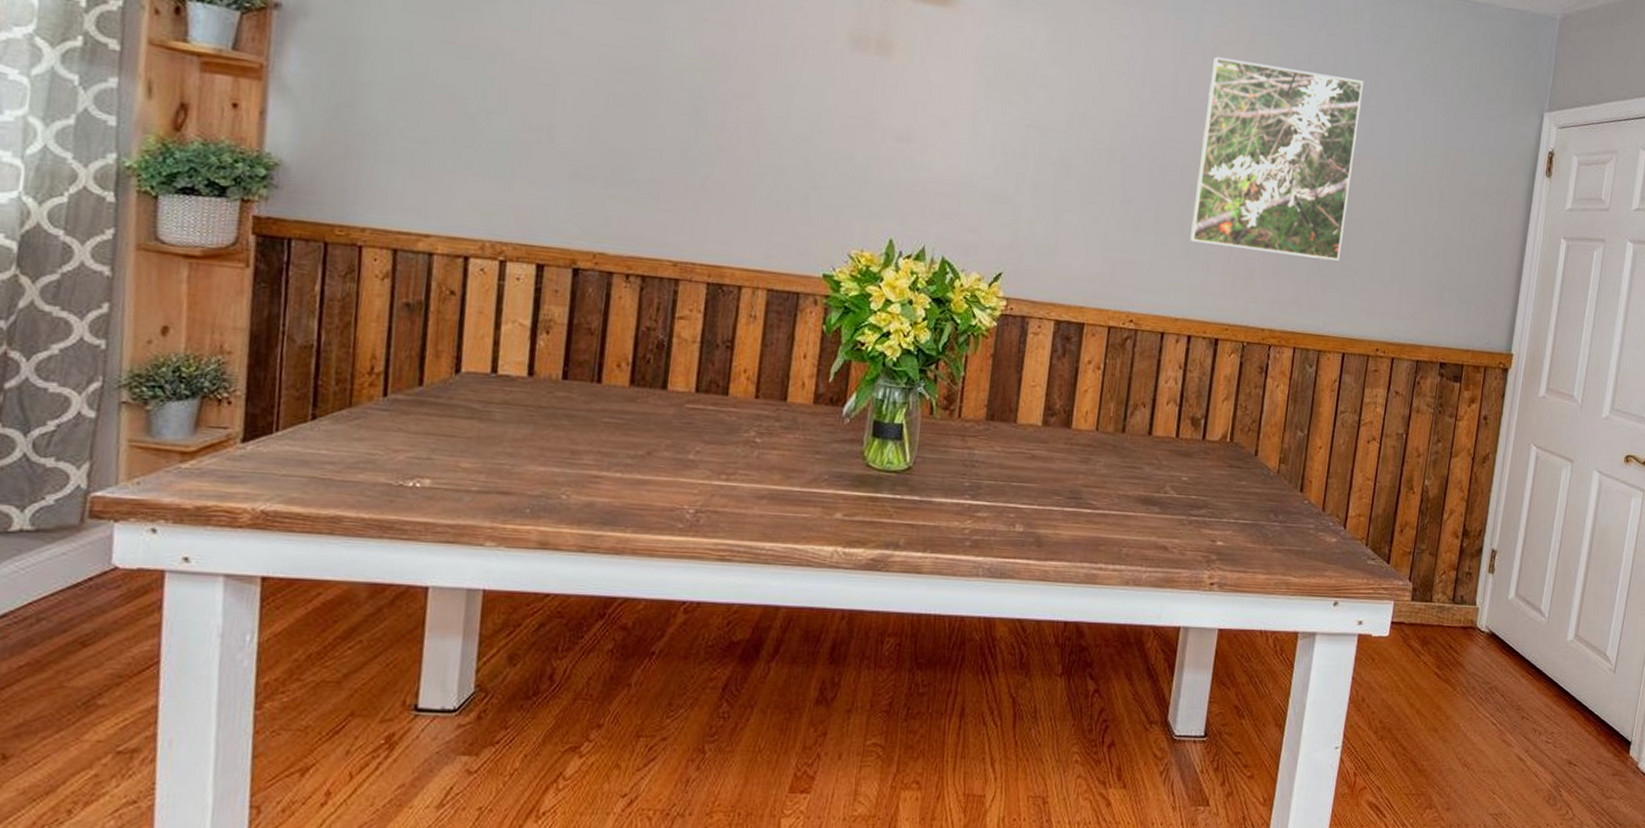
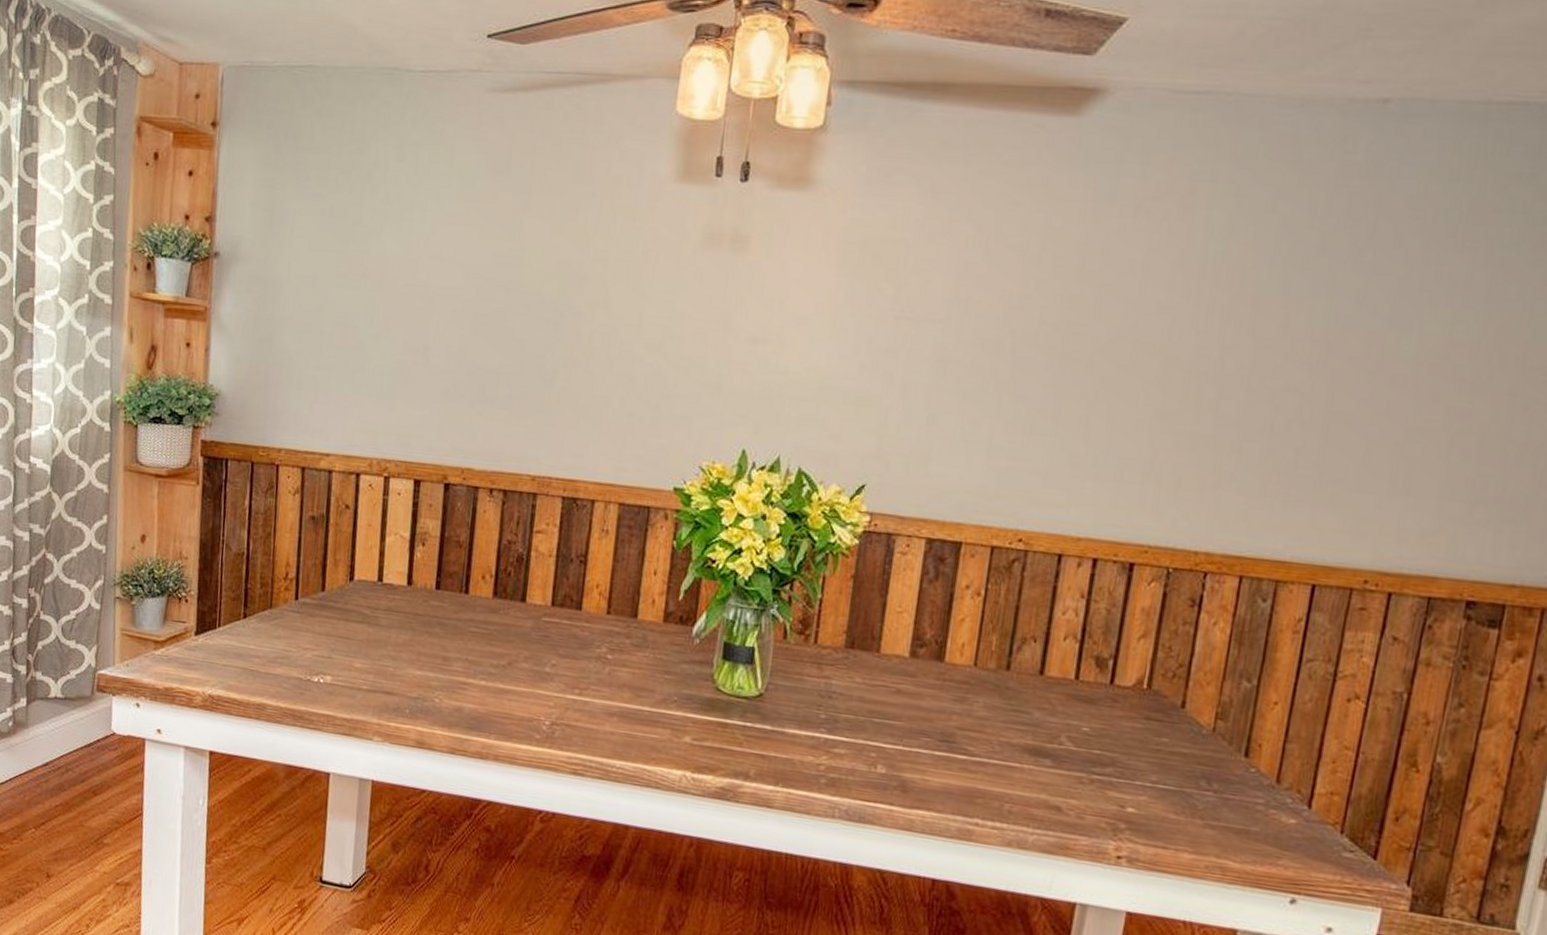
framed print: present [1190,56,1364,261] -> none [1098,216,1356,466]

